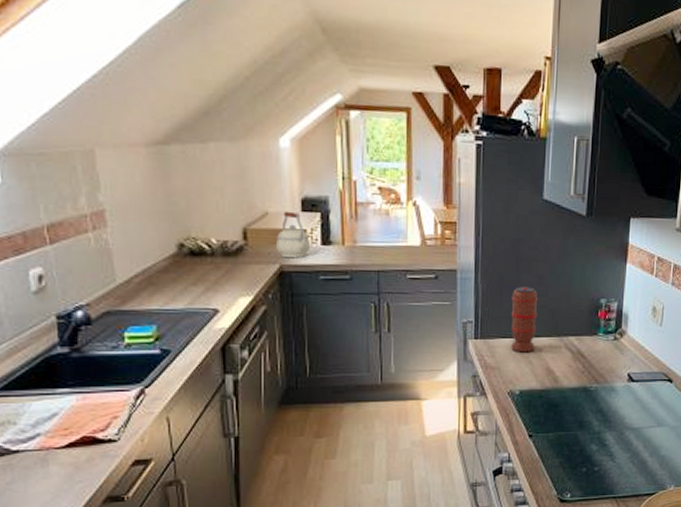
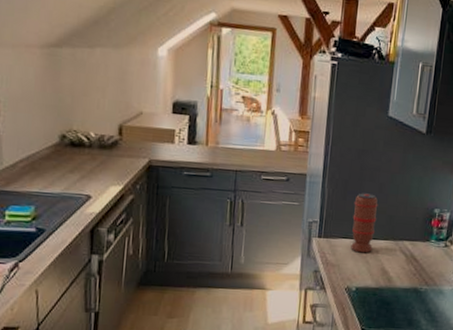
kettle: present [277,211,311,259] -> none [147,112,178,155]

